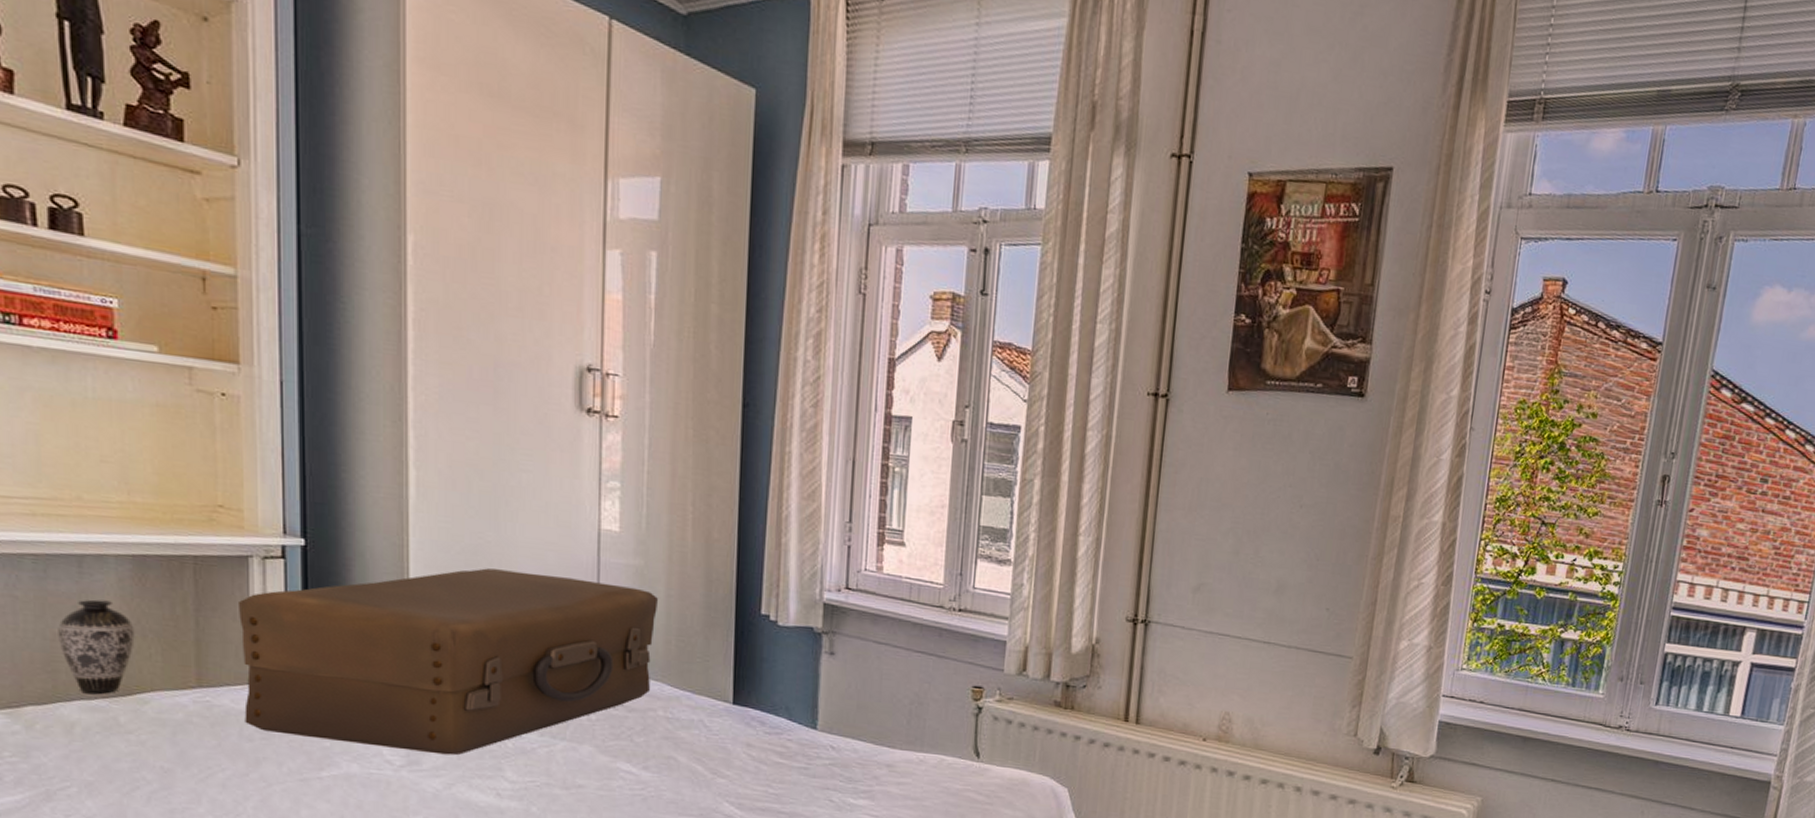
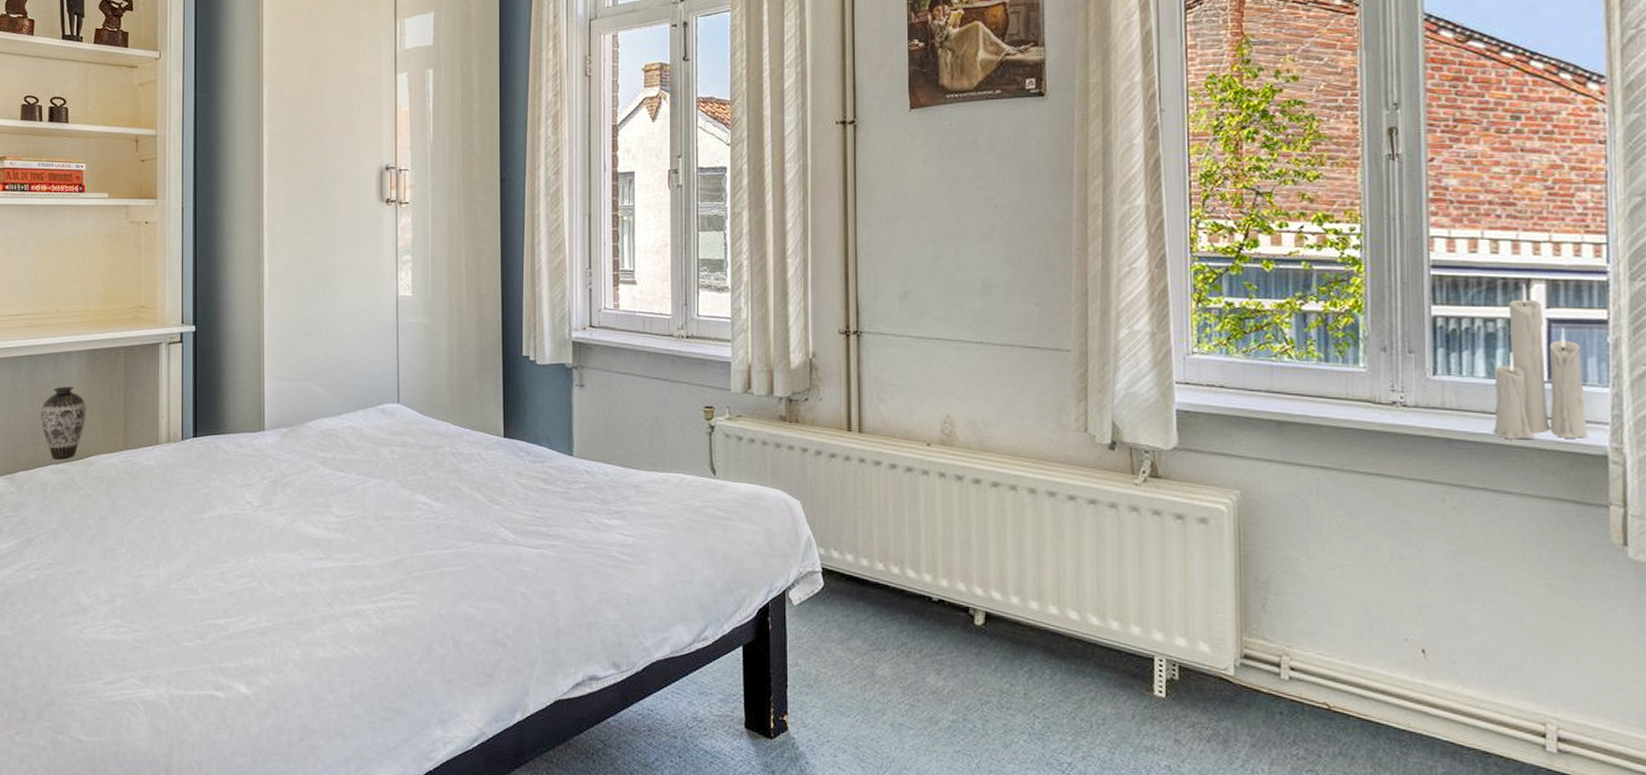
suitcase: present [237,568,658,756] -> none [151,336,442,495]
candle: none [1691,631,1770,767] -> present [1493,284,1589,440]

